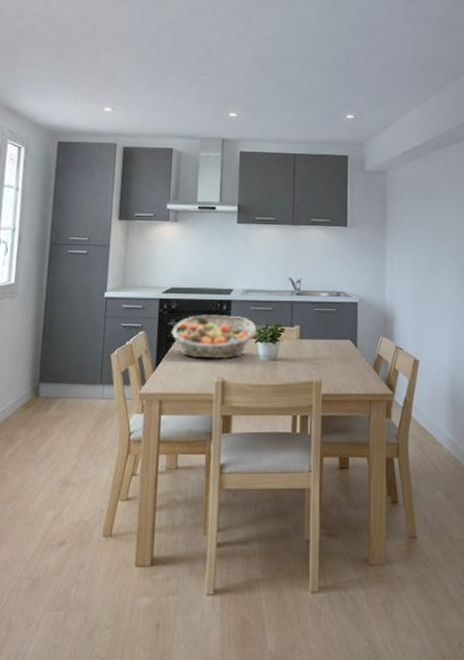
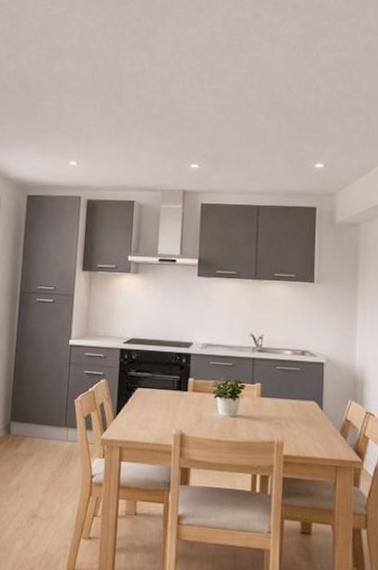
fruit basket: present [171,315,257,359] -> none [131,366,216,412]

